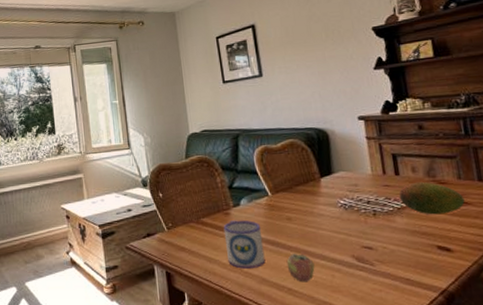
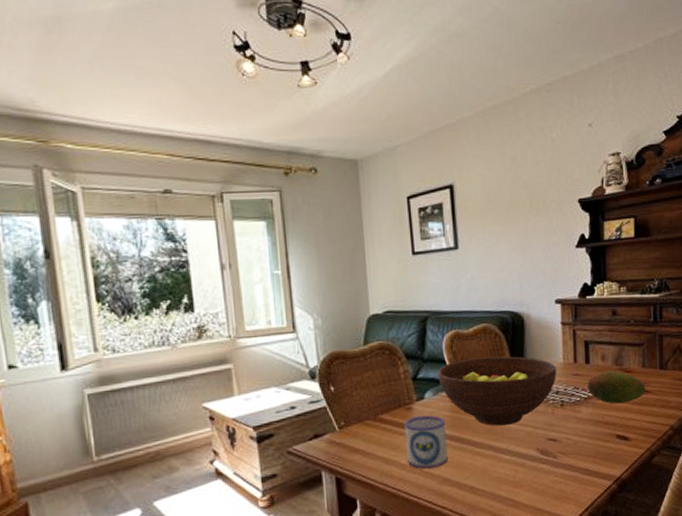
fruit bowl: none [250,168,366,232] -> present [437,356,557,426]
apple: present [286,254,315,283] -> none [470,450,499,480]

